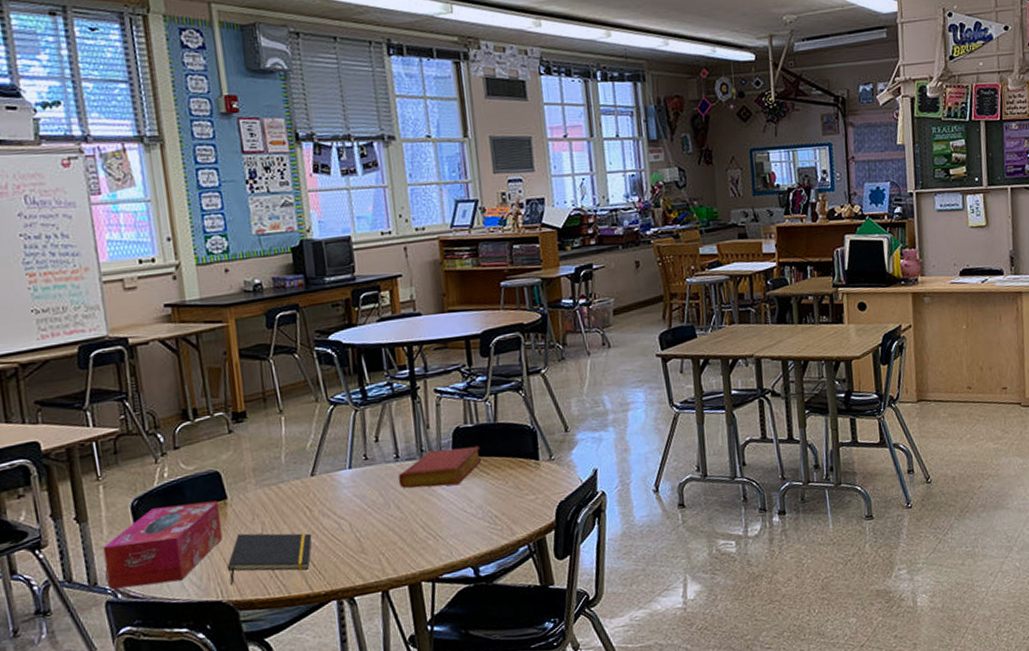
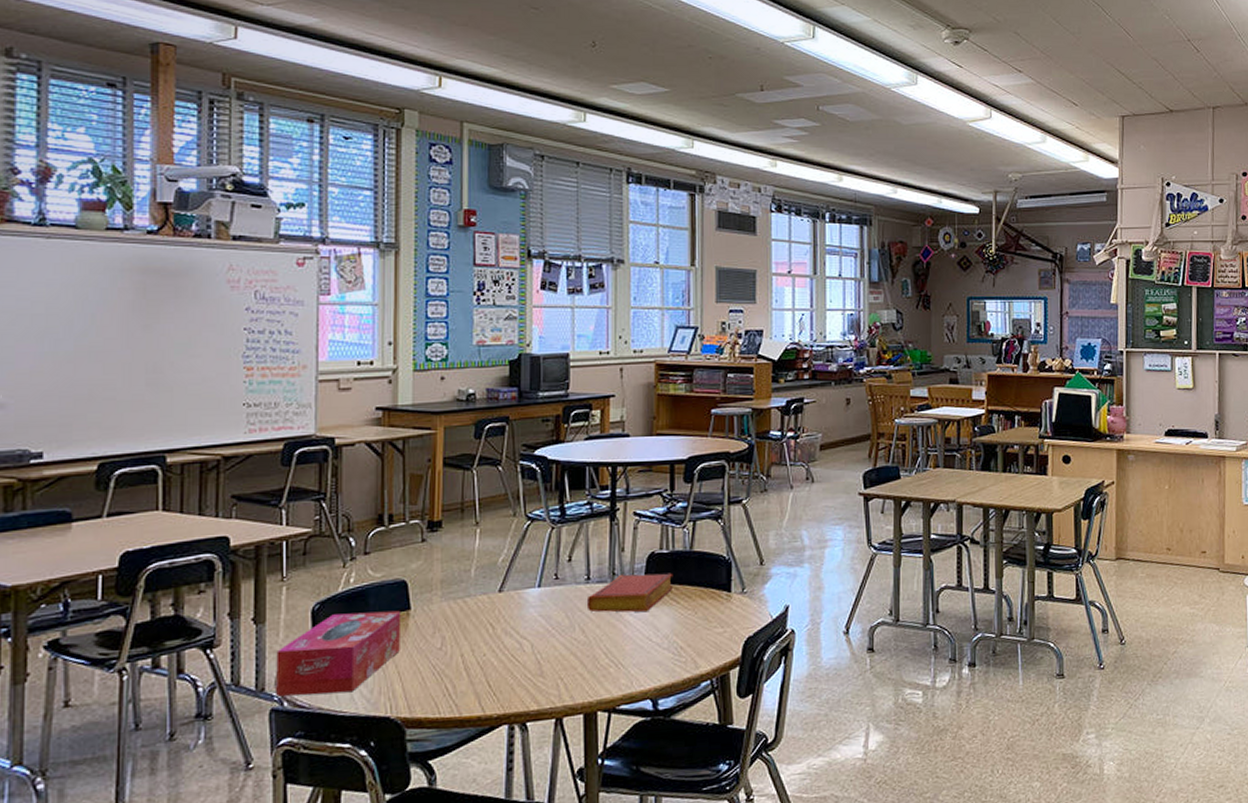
notepad: present [227,533,312,585] -> none [400,647,491,701]

